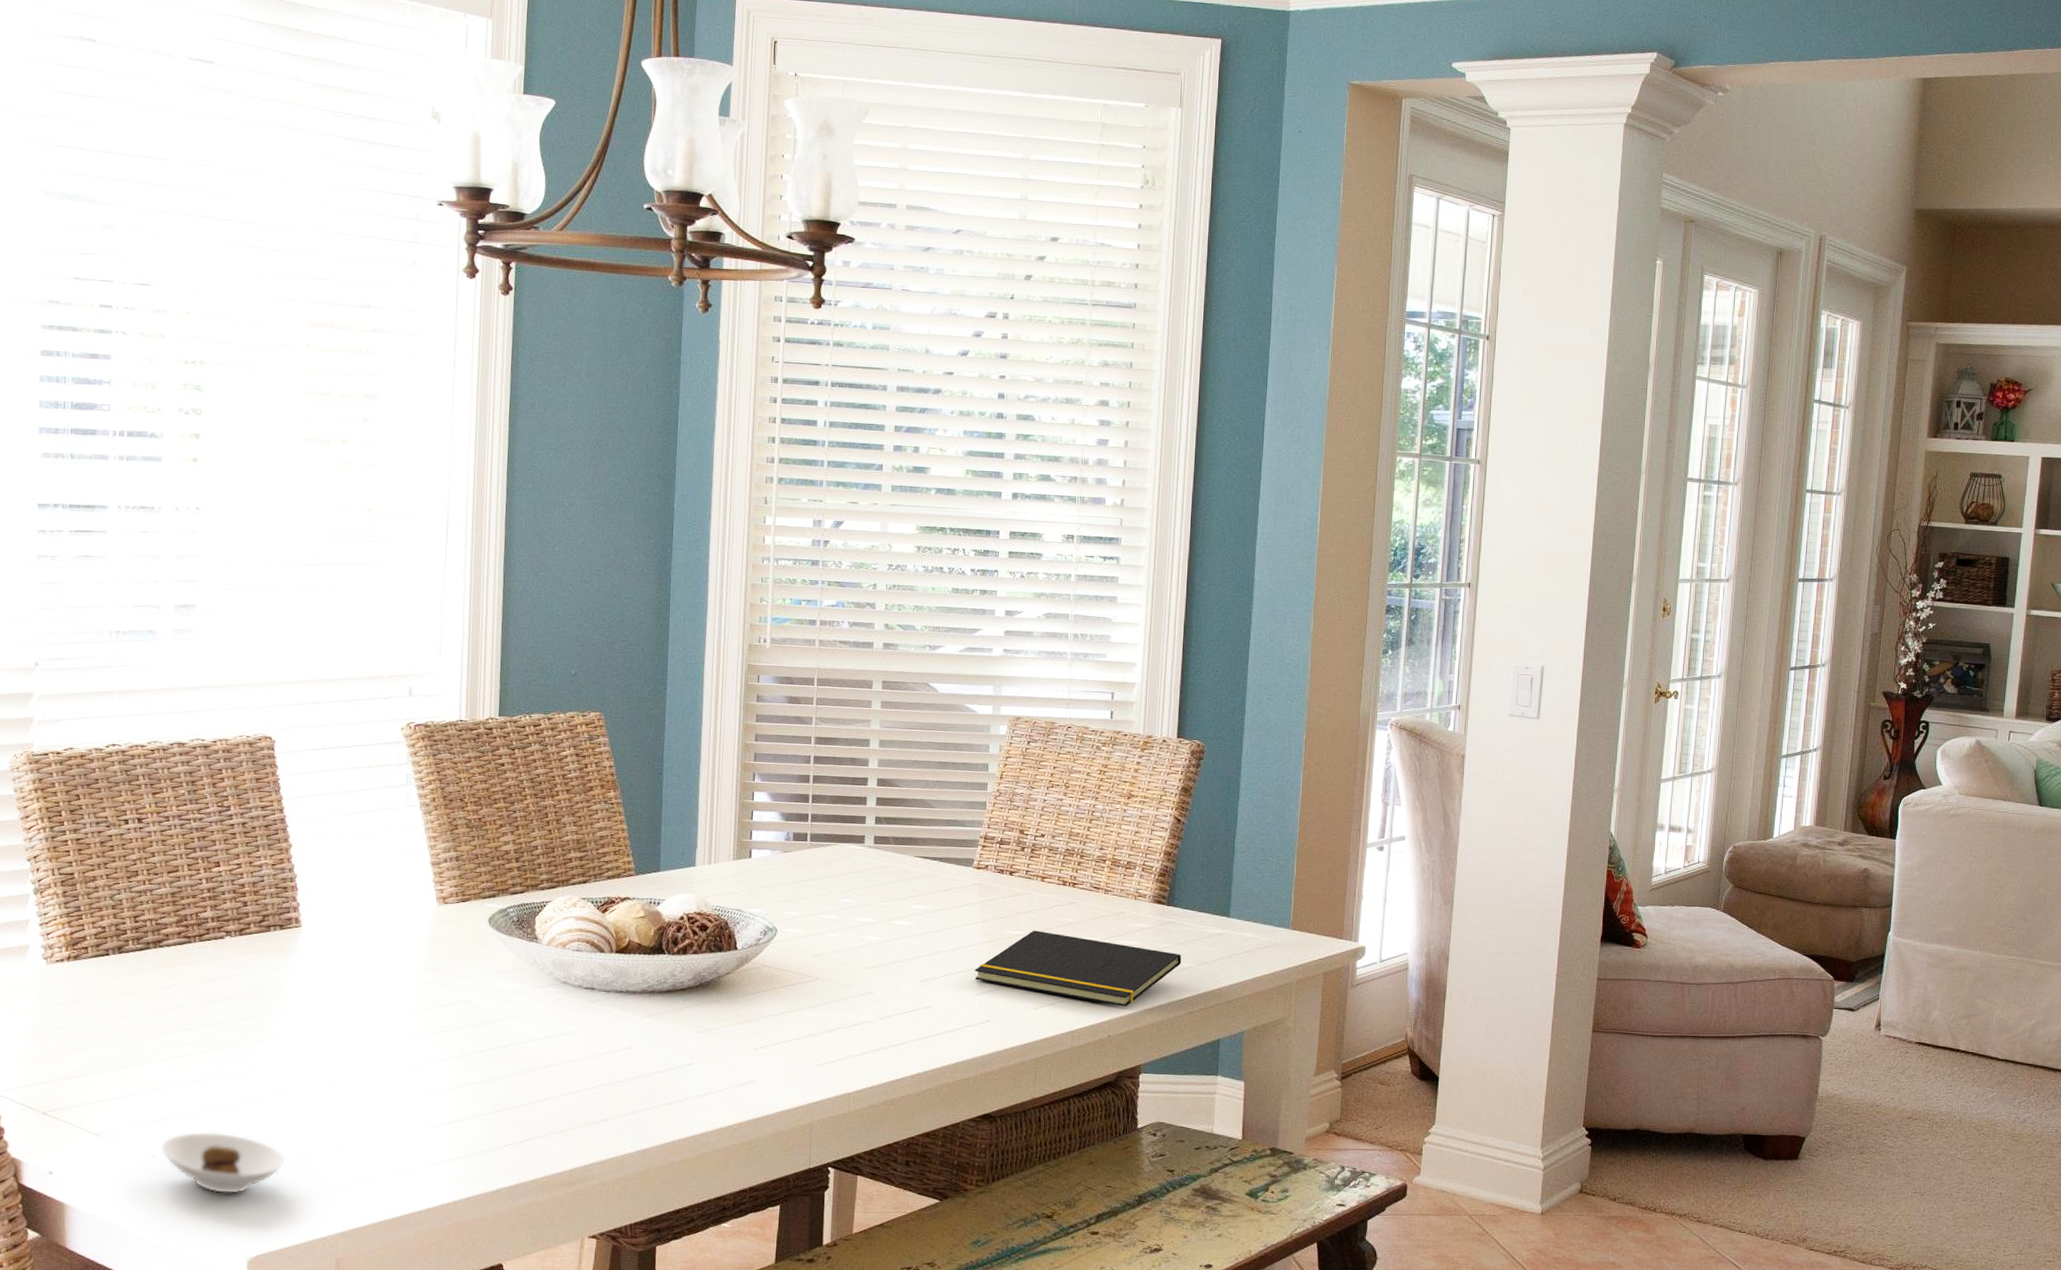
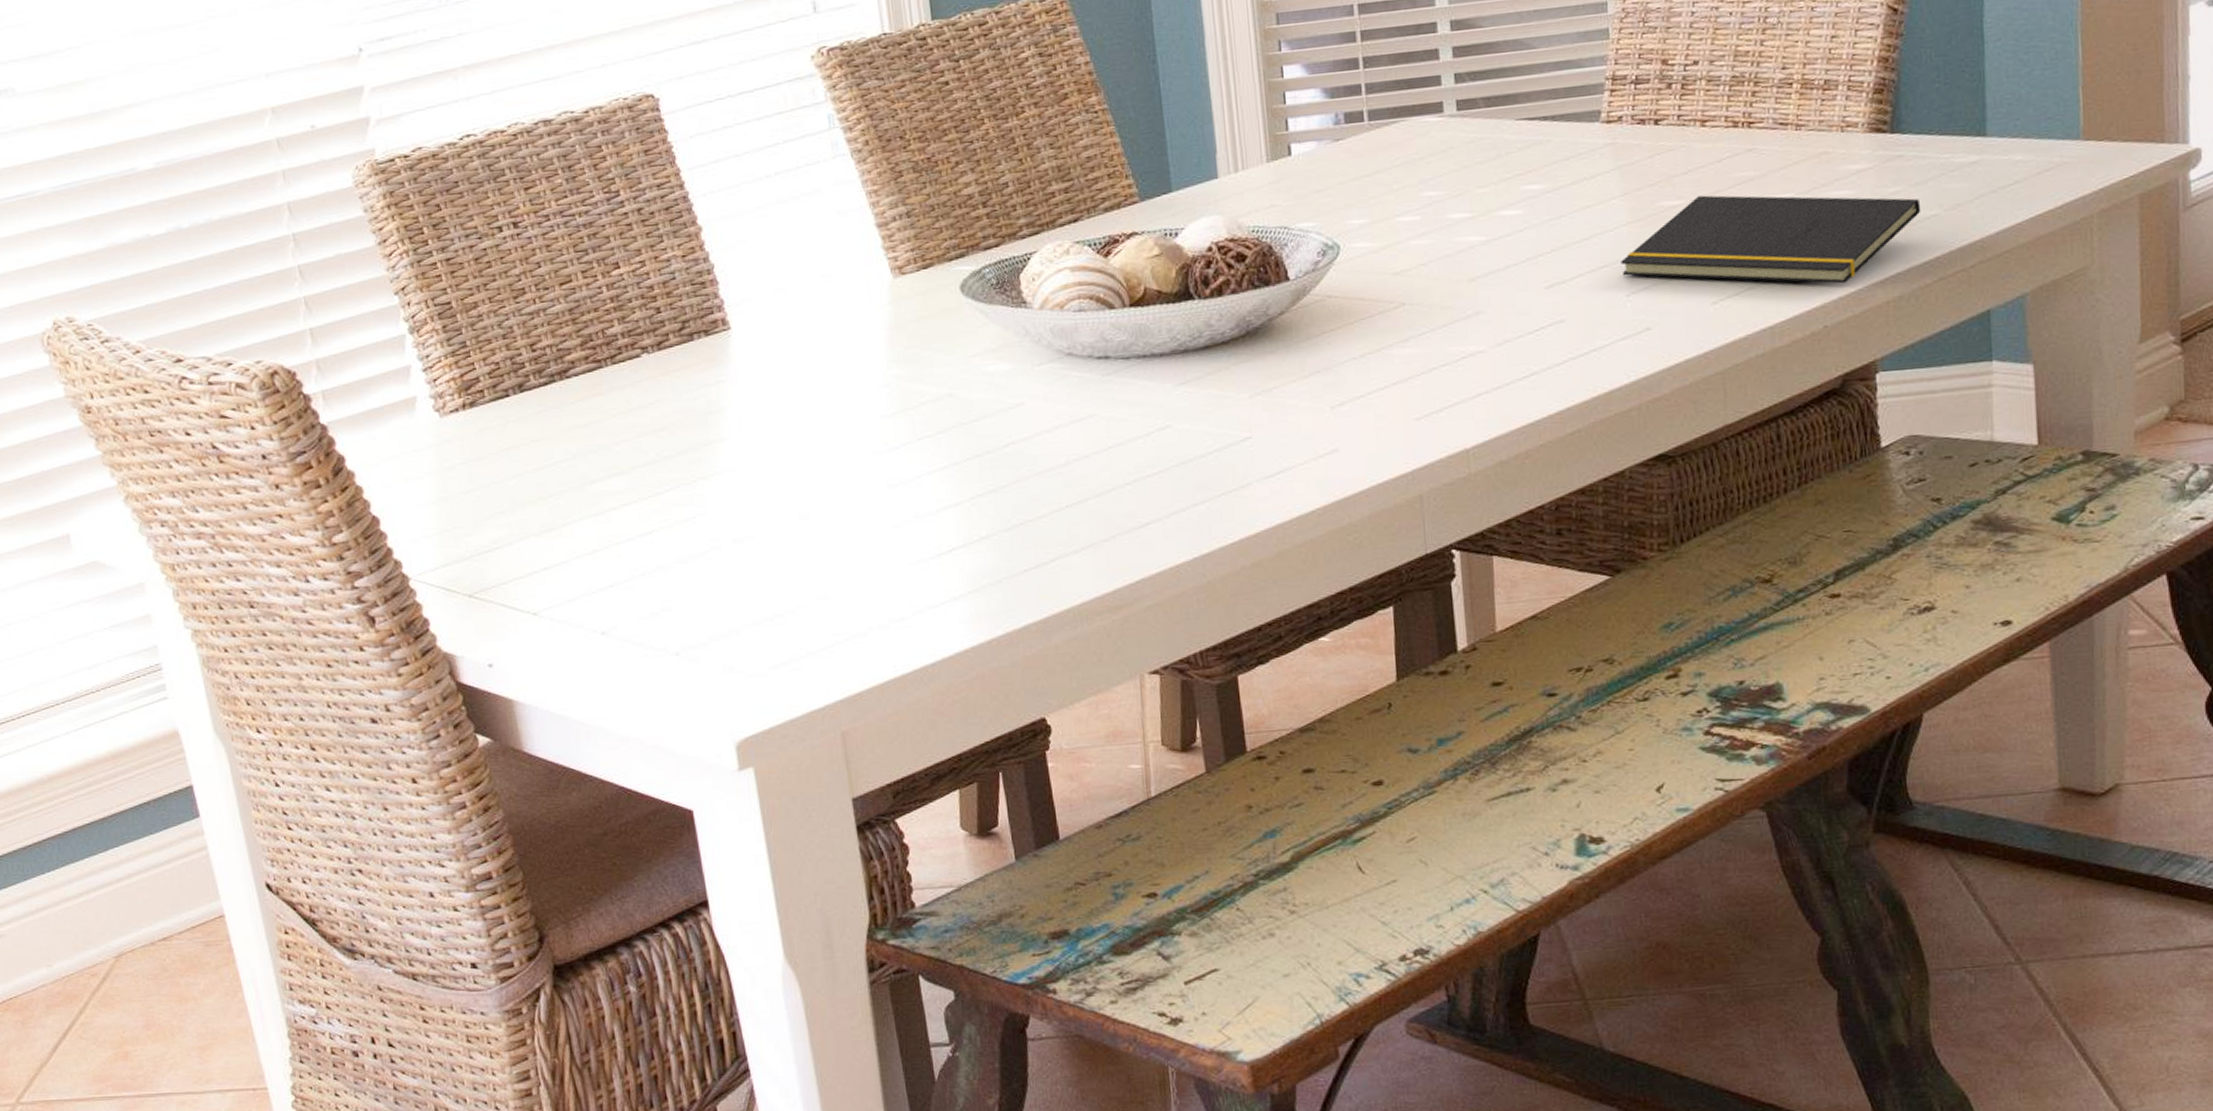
saucer: present [160,1131,286,1195] -> none [609,594,760,669]

